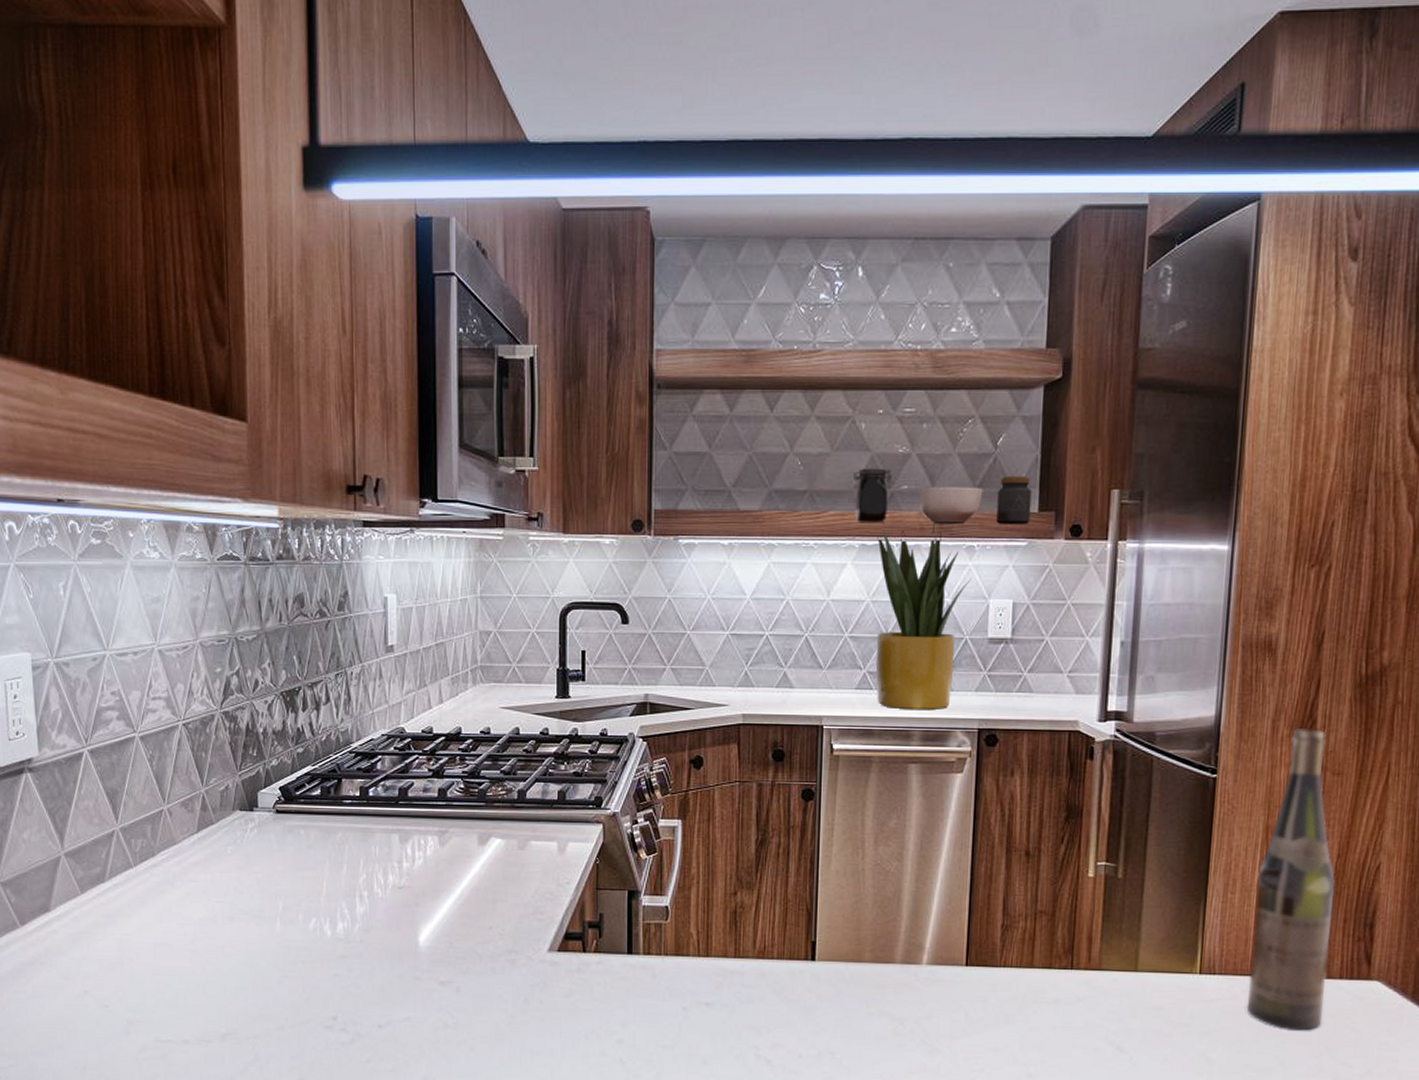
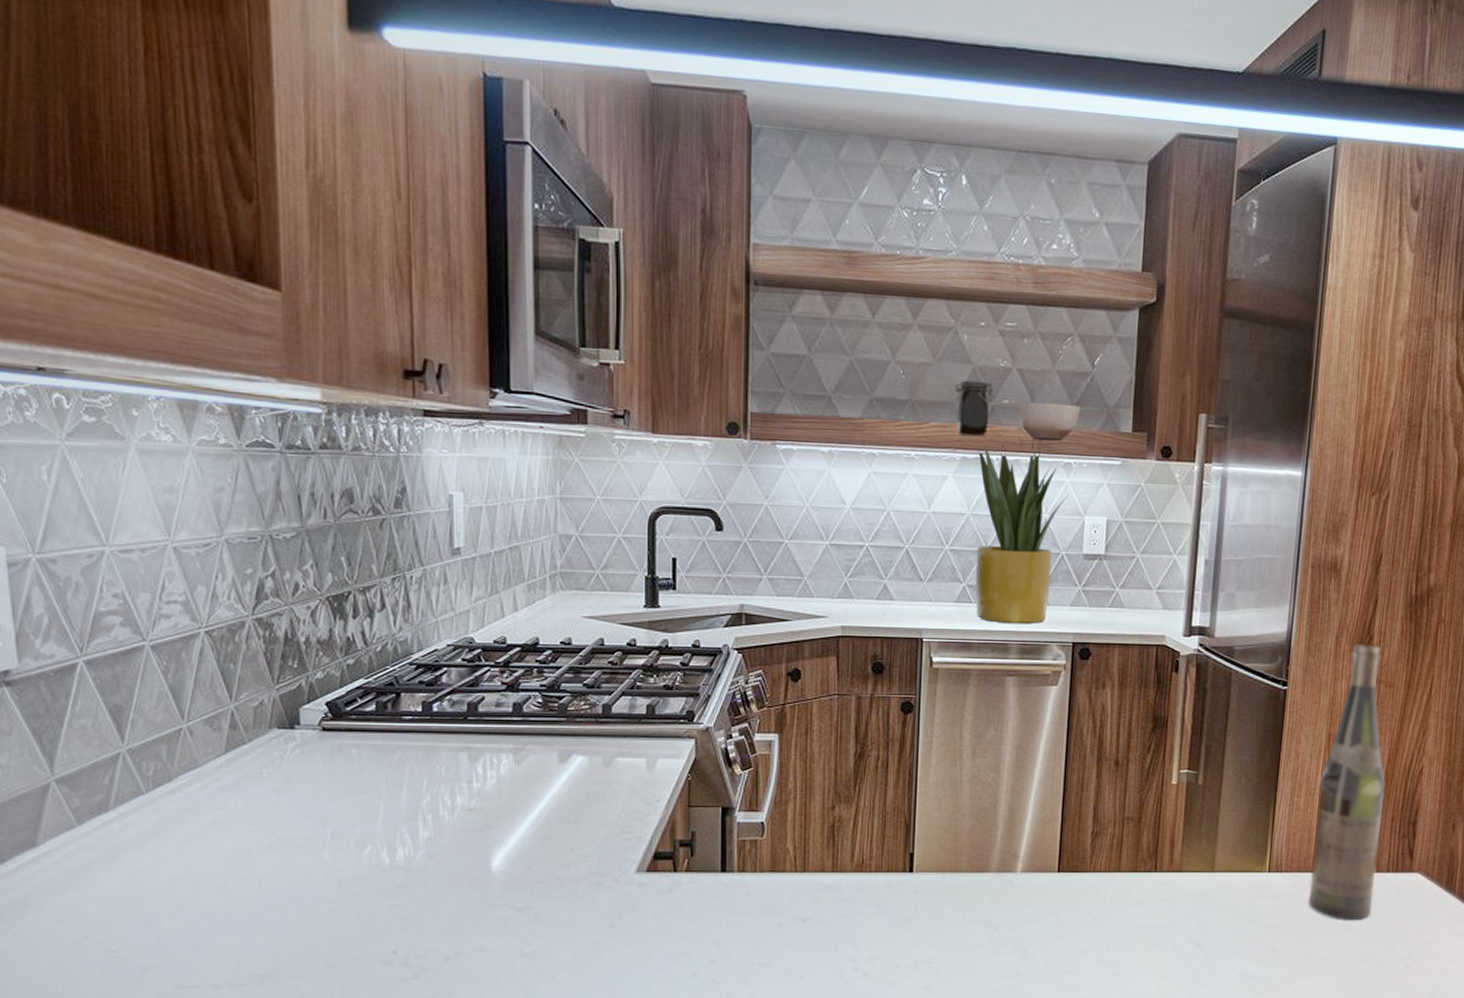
jar: present [996,475,1032,525] -> none [1092,395,1126,445]

